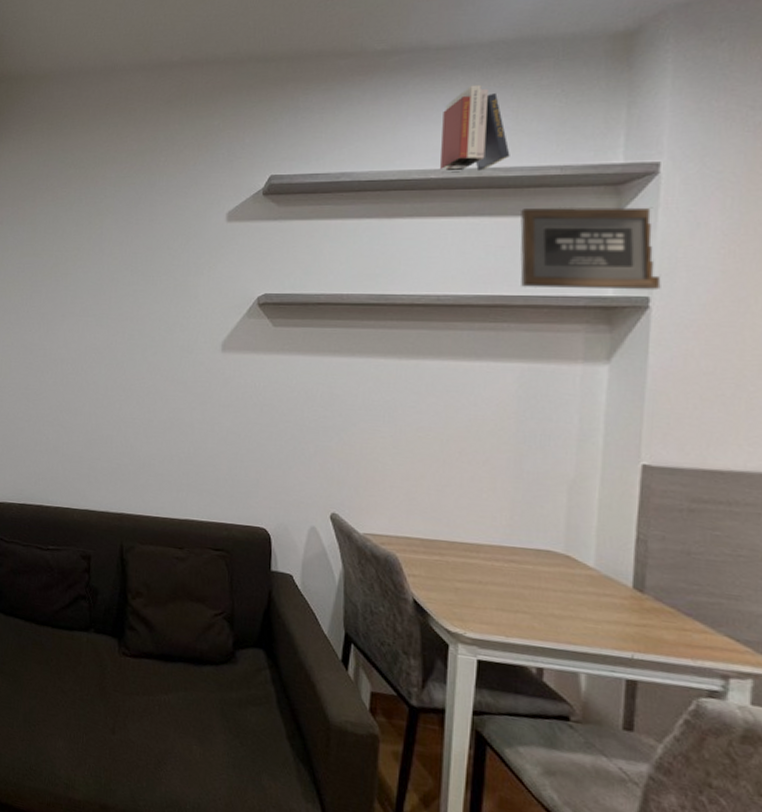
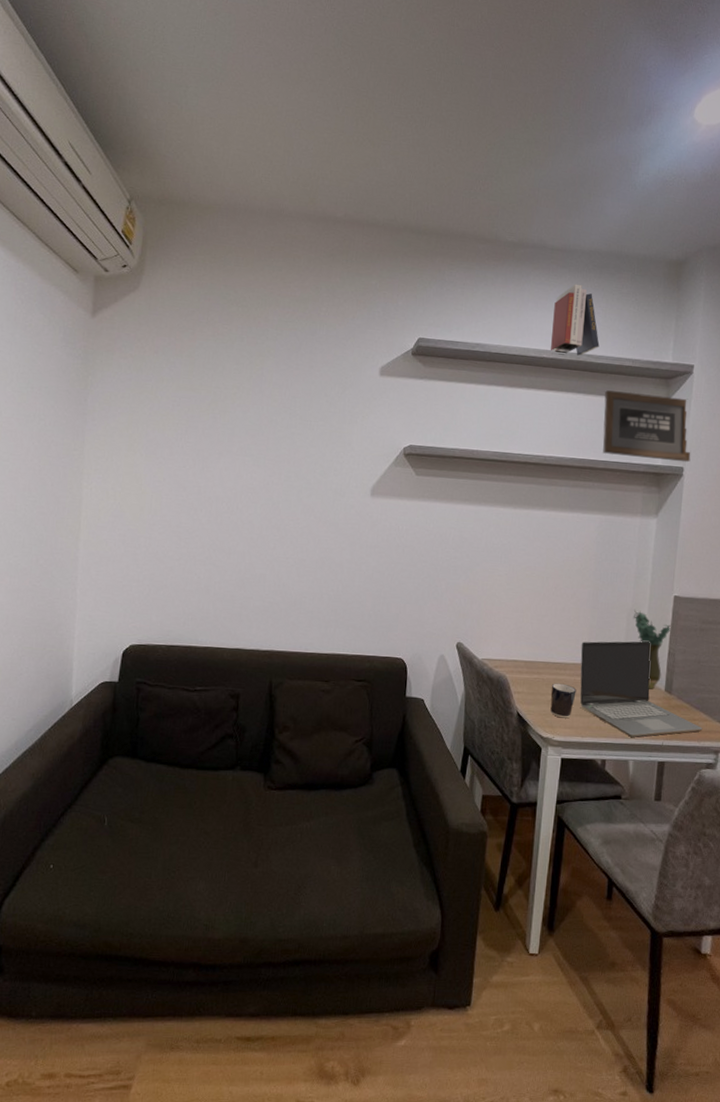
mug: none [458,567,496,612] -> present [550,683,576,719]
laptop: none [499,519,700,647] -> present [579,641,703,737]
vase: none [576,482,638,585] -> present [633,610,671,690]

